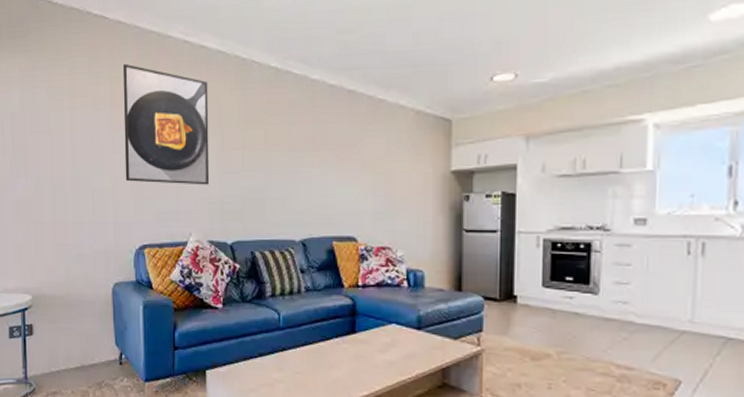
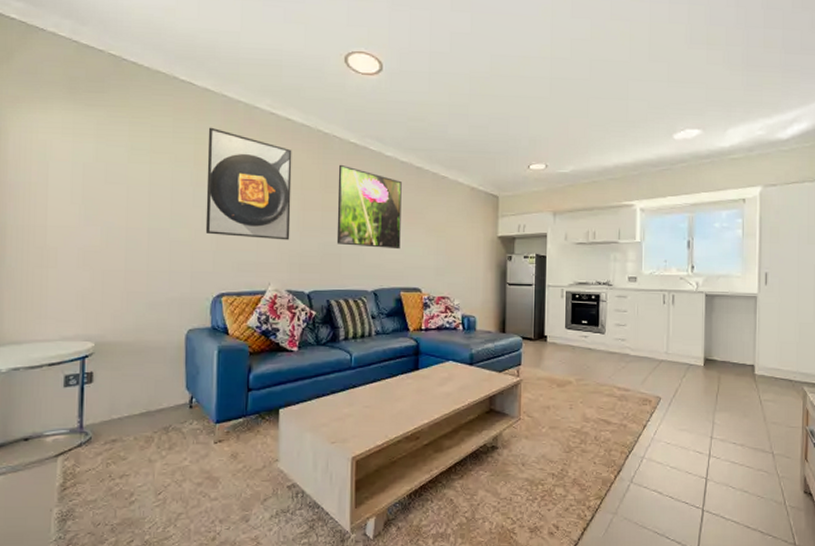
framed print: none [258,94,331,192] -> present [336,164,402,250]

